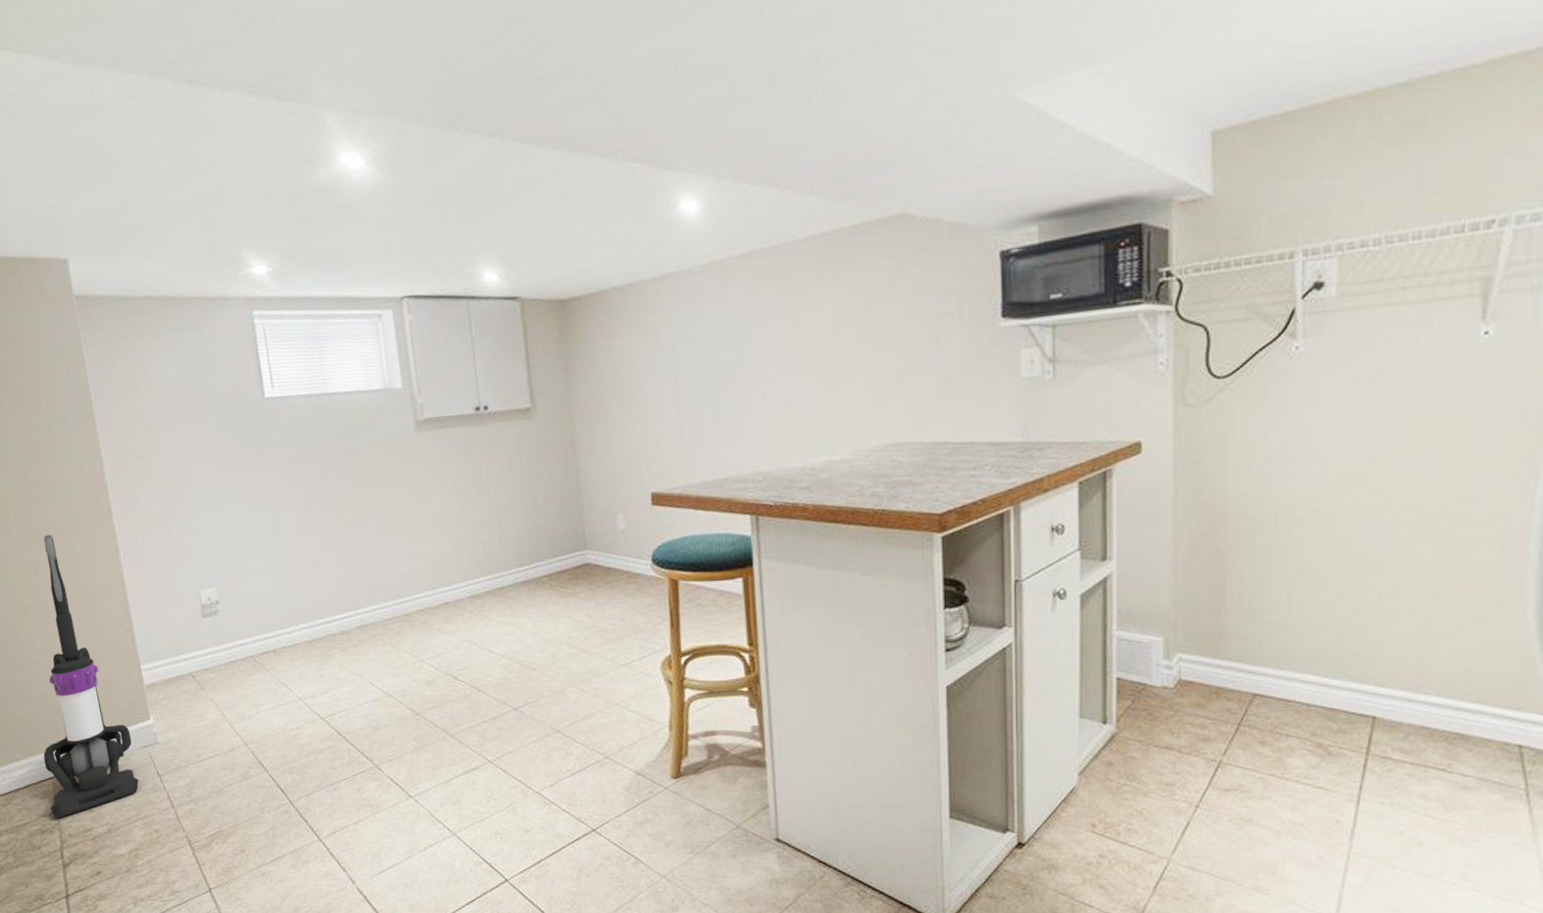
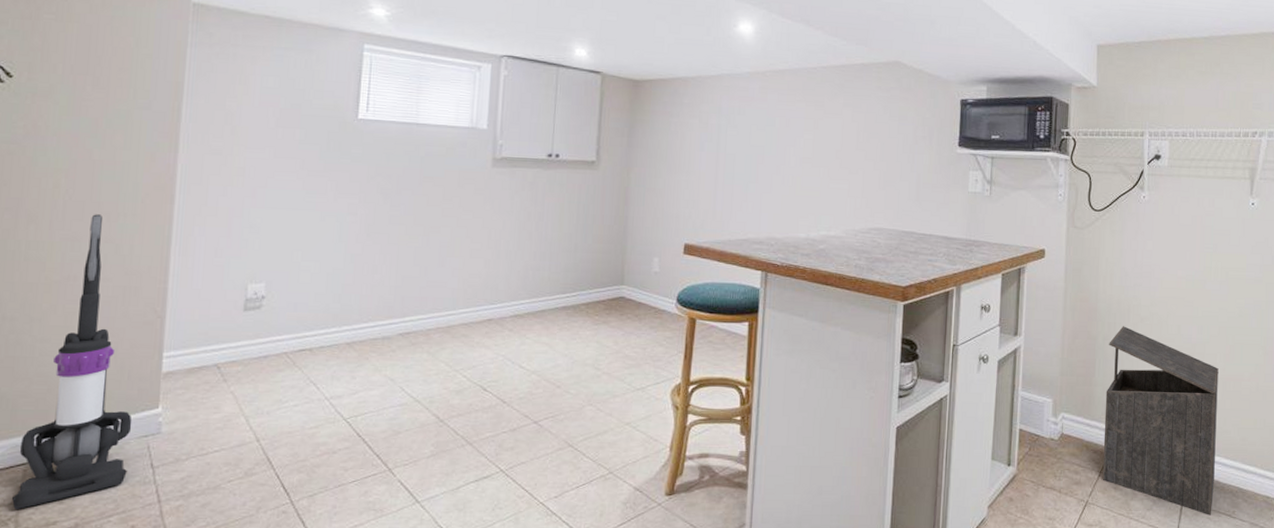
trash bin: none [1241,532,1425,771] -> present [1102,326,1219,516]

